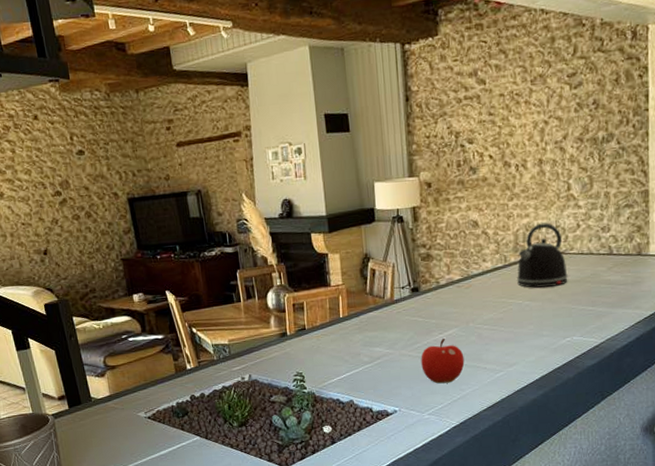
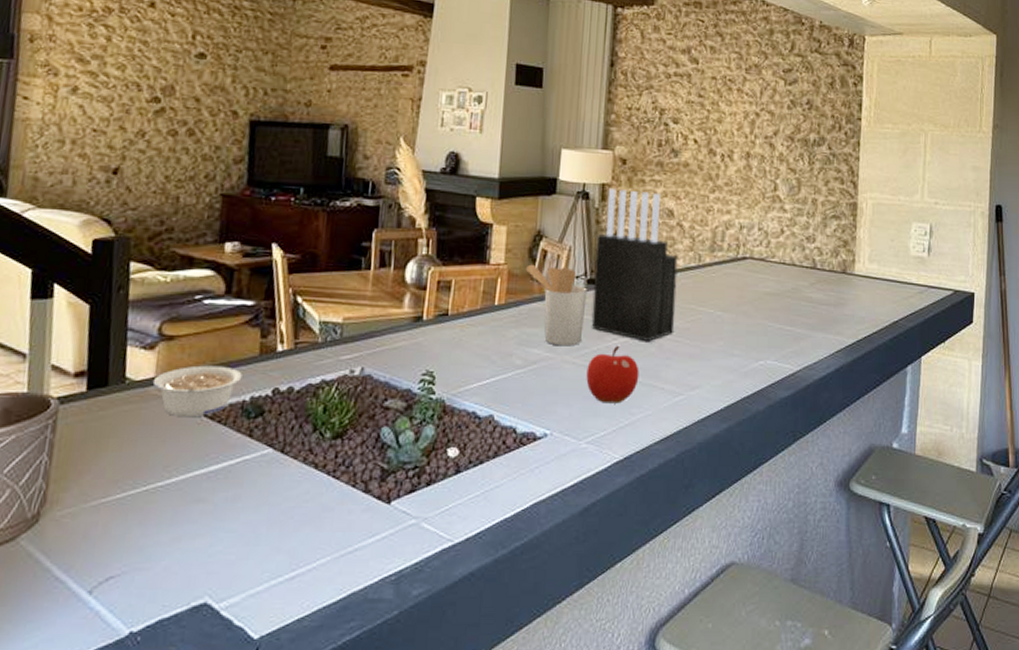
legume: none [109,383,168,421] -> present [152,365,242,418]
utensil holder: none [359,280,414,344] -> present [525,264,587,346]
knife block: none [414,208,490,333] -> present [591,189,678,342]
kettle: present [517,222,568,288] -> none [710,222,767,297]

